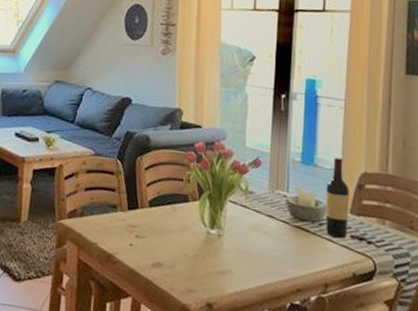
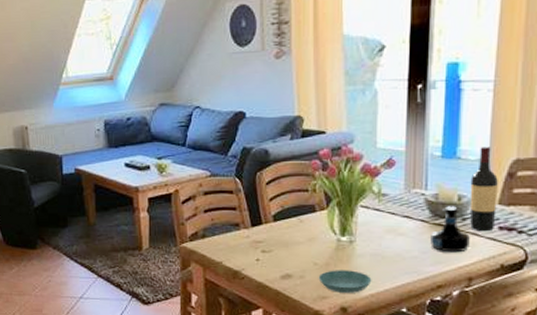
saucer: none [187,262,237,289] -> present [318,270,372,293]
tequila bottle: none [291,210,326,257] -> present [430,206,470,253]

